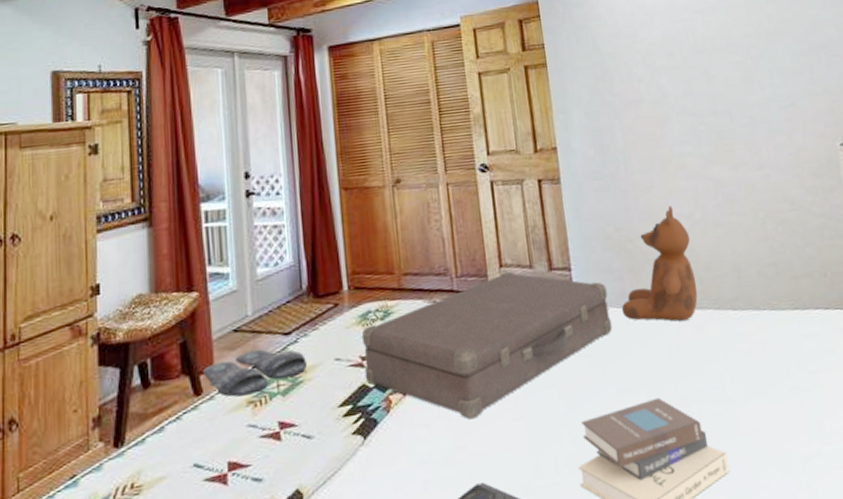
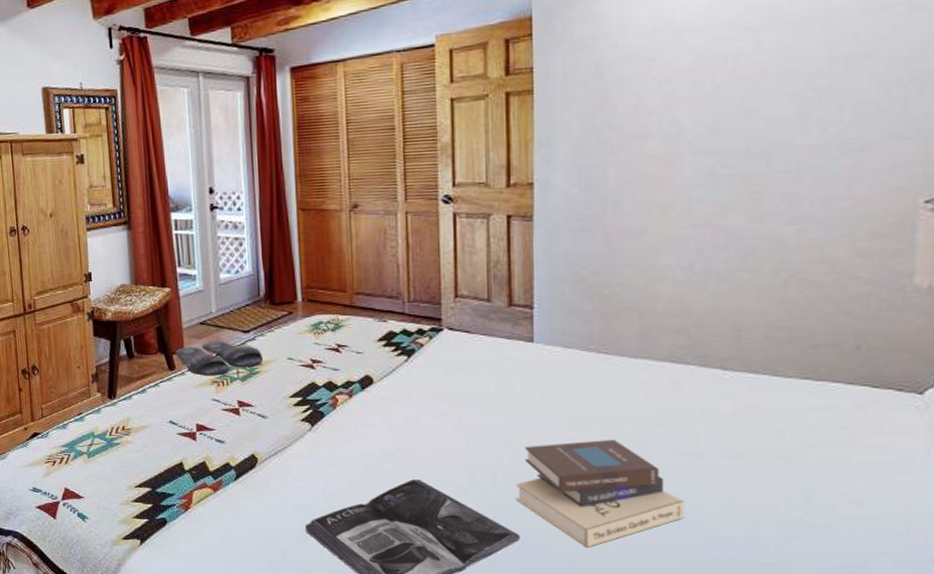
suitcase: present [361,271,613,419] -> none [312,302,572,427]
teddy bear: present [621,205,698,322] -> none [585,254,684,372]

